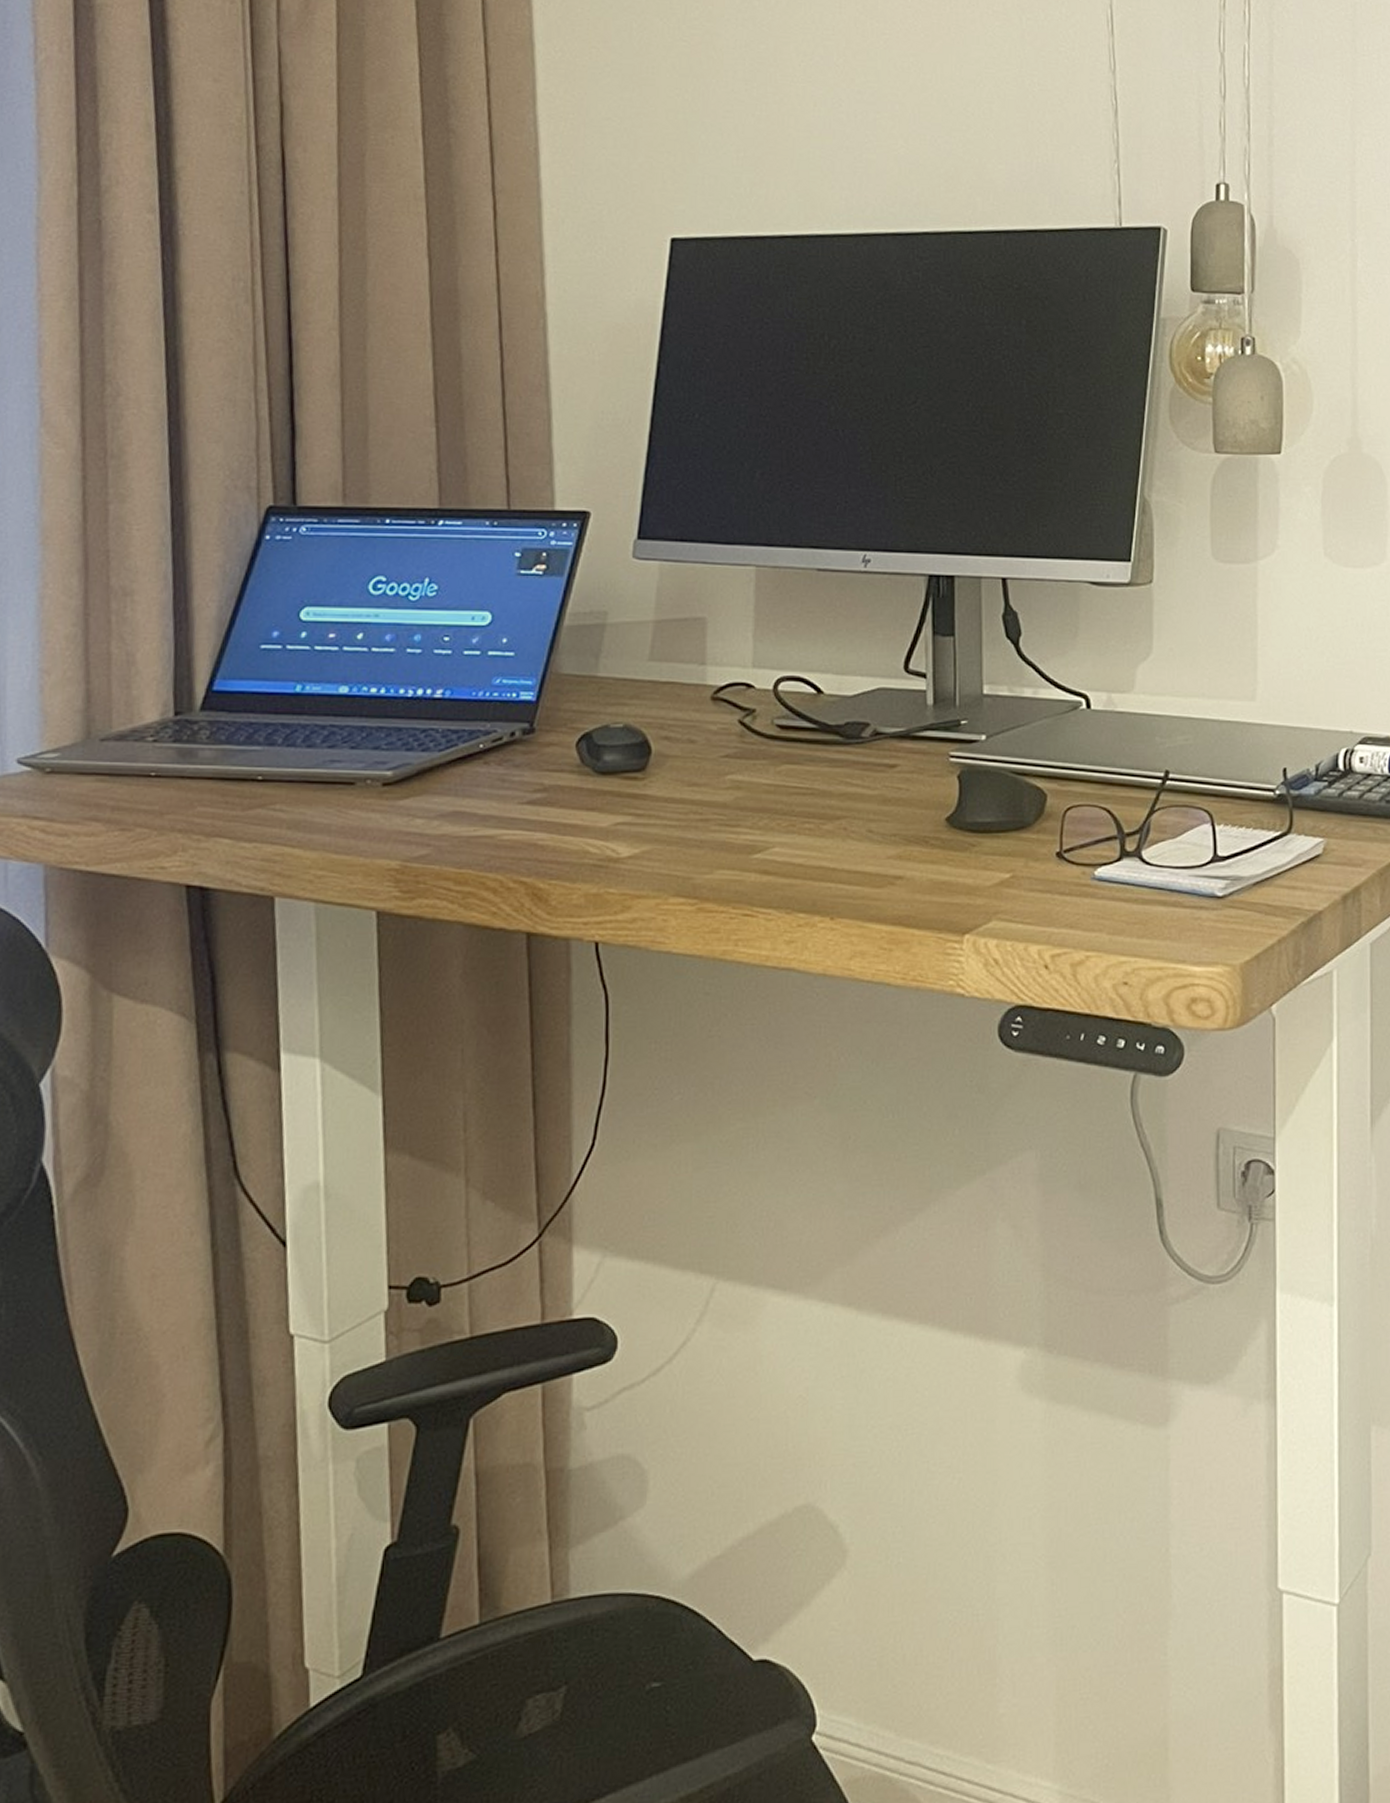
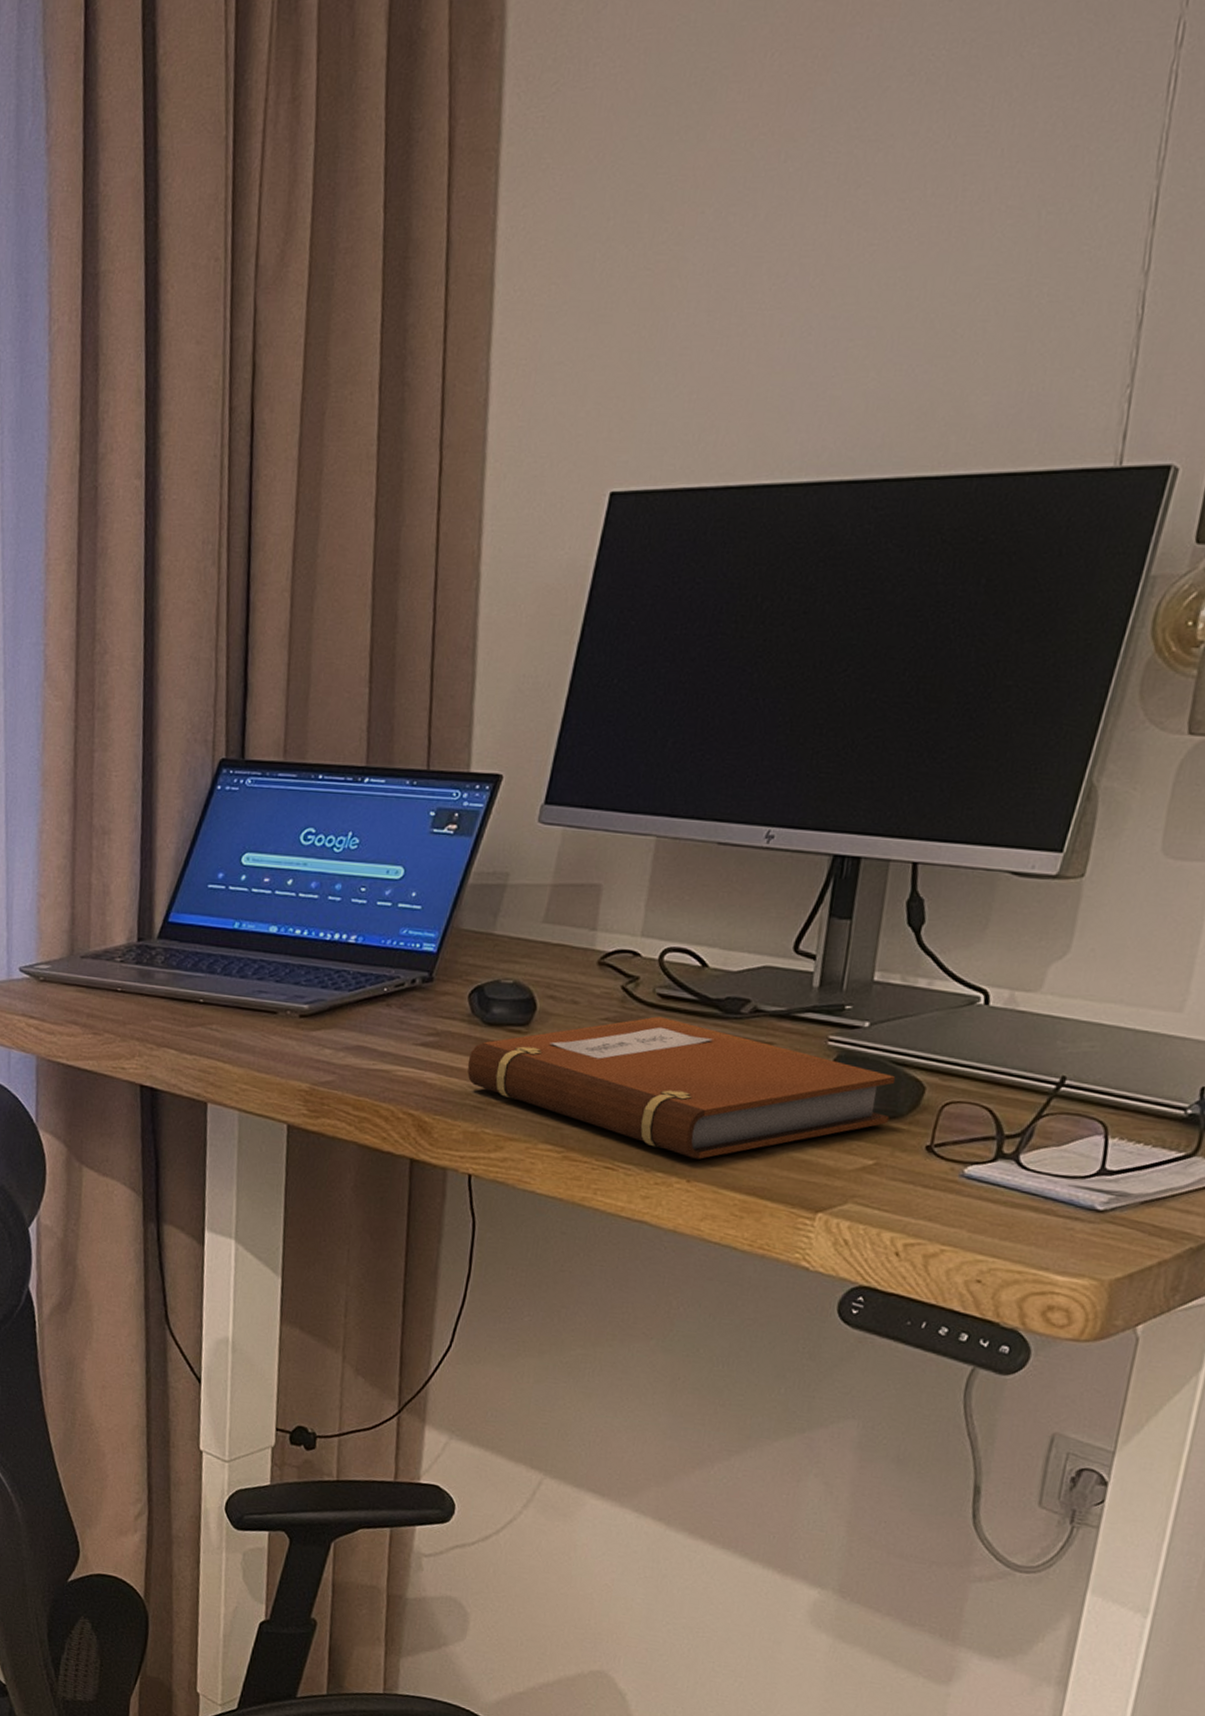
notebook: none [582,749,1018,894] -> present [467,1016,895,1159]

